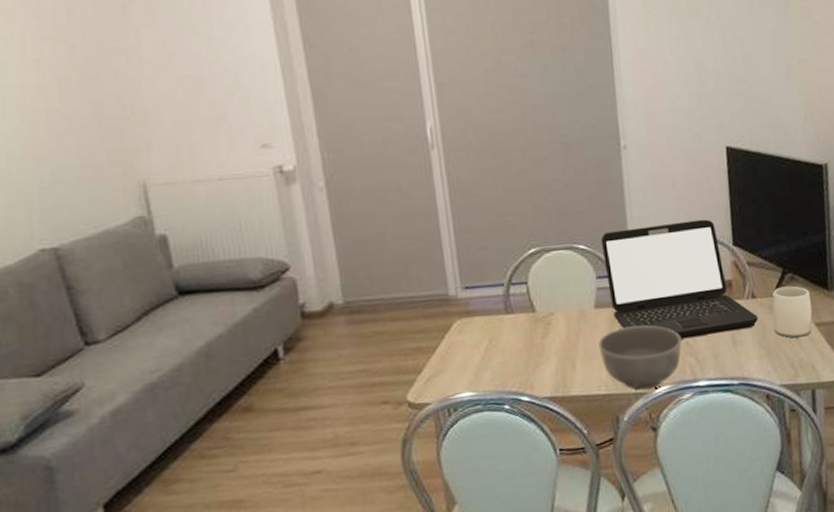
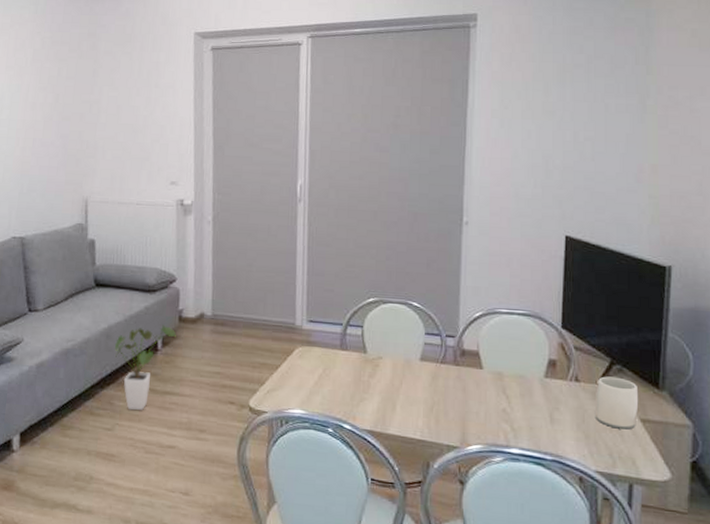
house plant: none [220,326,301,441] -> present [115,324,176,411]
bowl: present [598,325,682,390] -> none [419,383,499,445]
laptop: present [600,219,758,340] -> none [433,295,579,409]

